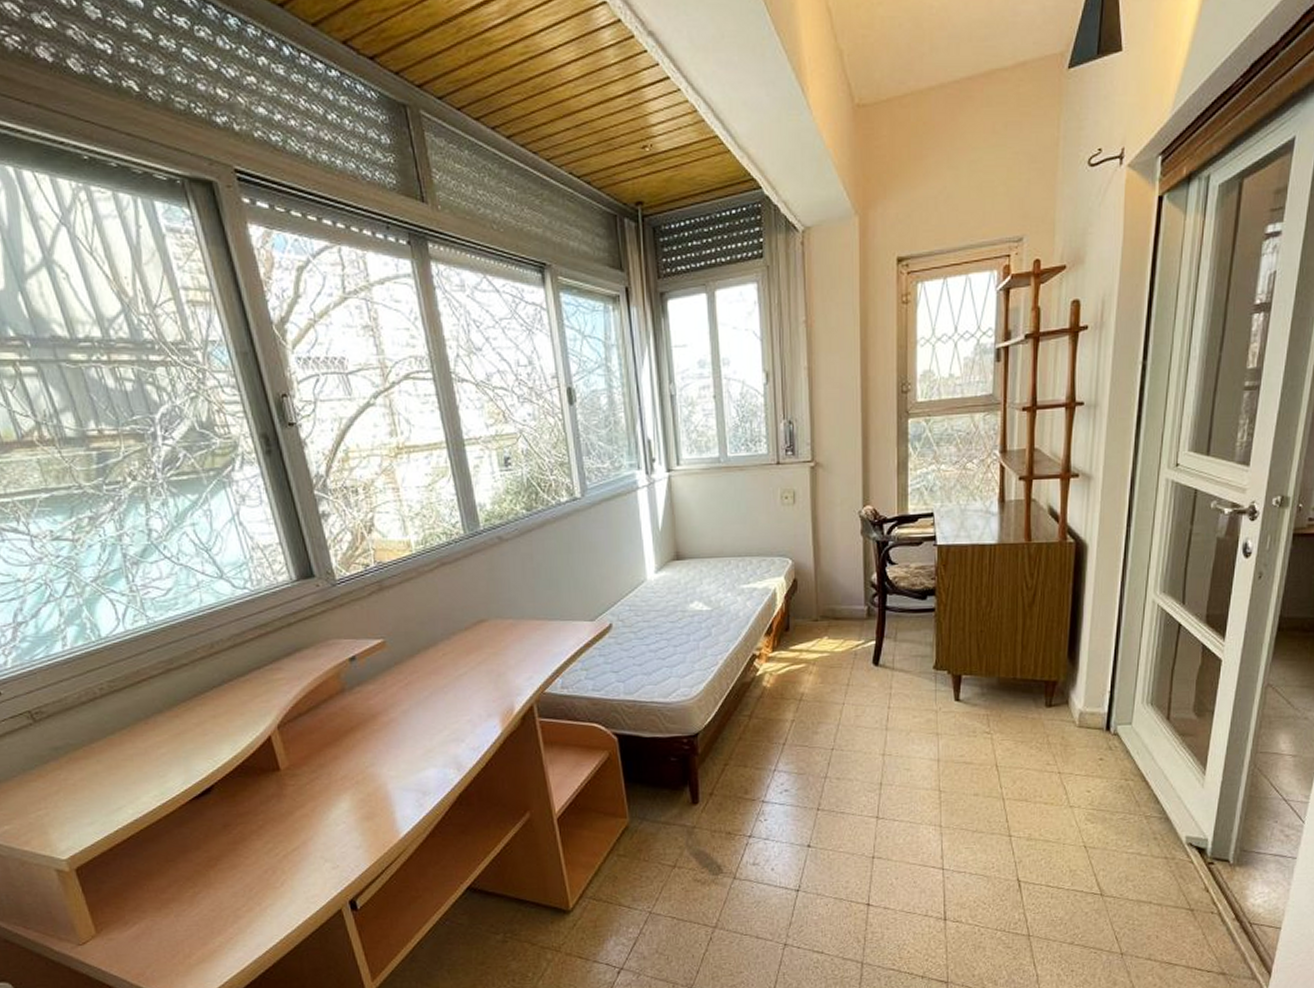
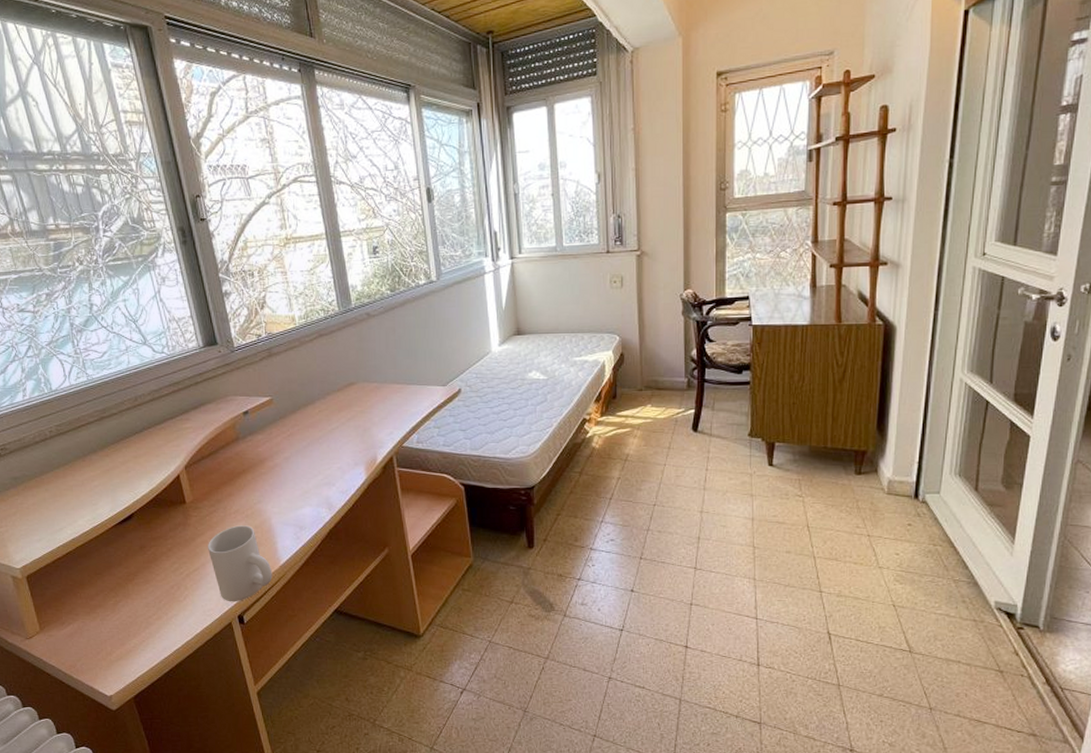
mug: none [309,793,391,886] -> present [208,525,273,602]

